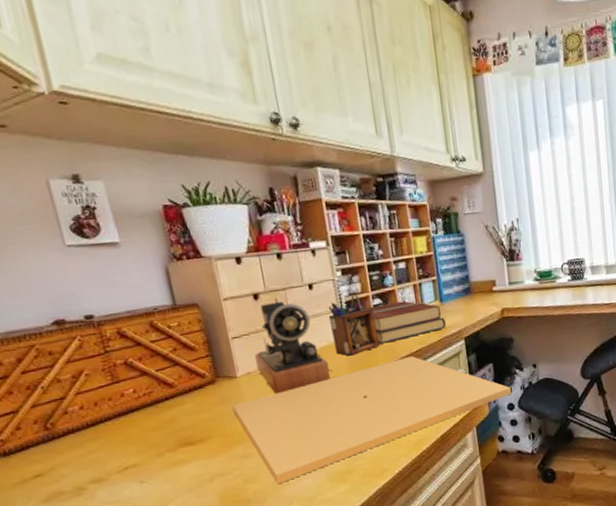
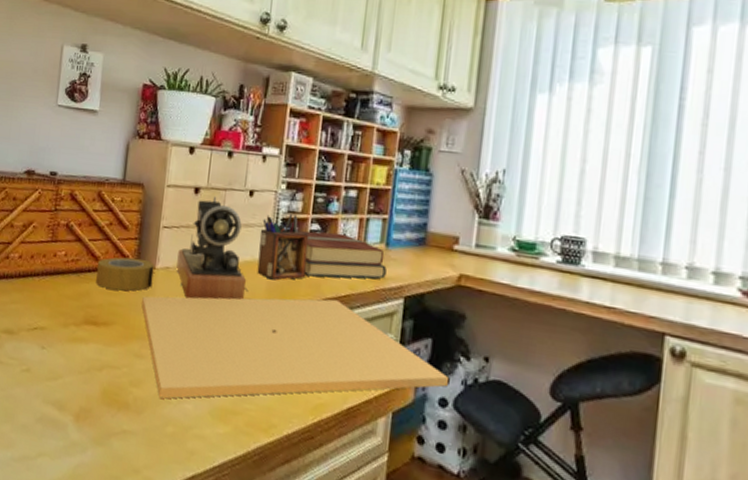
adhesive tape: none [174,372,239,410] -> present [96,257,155,291]

